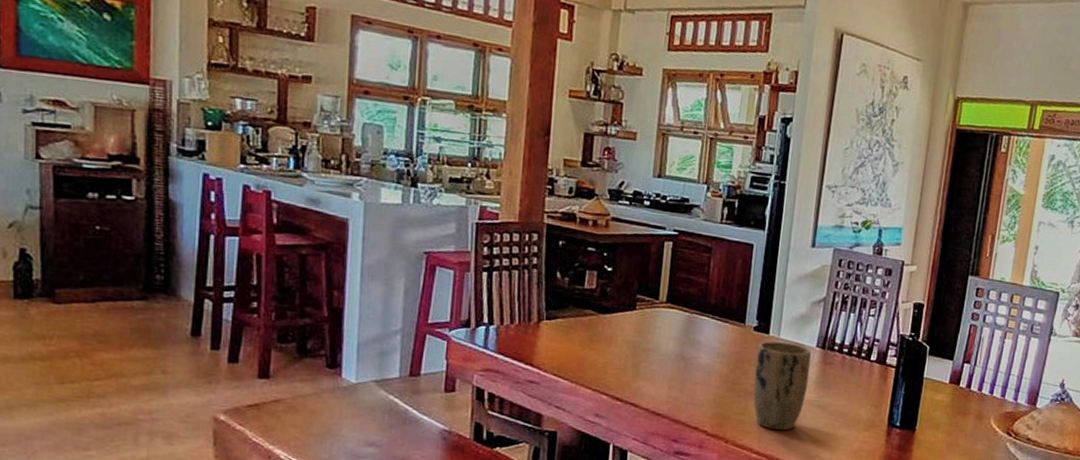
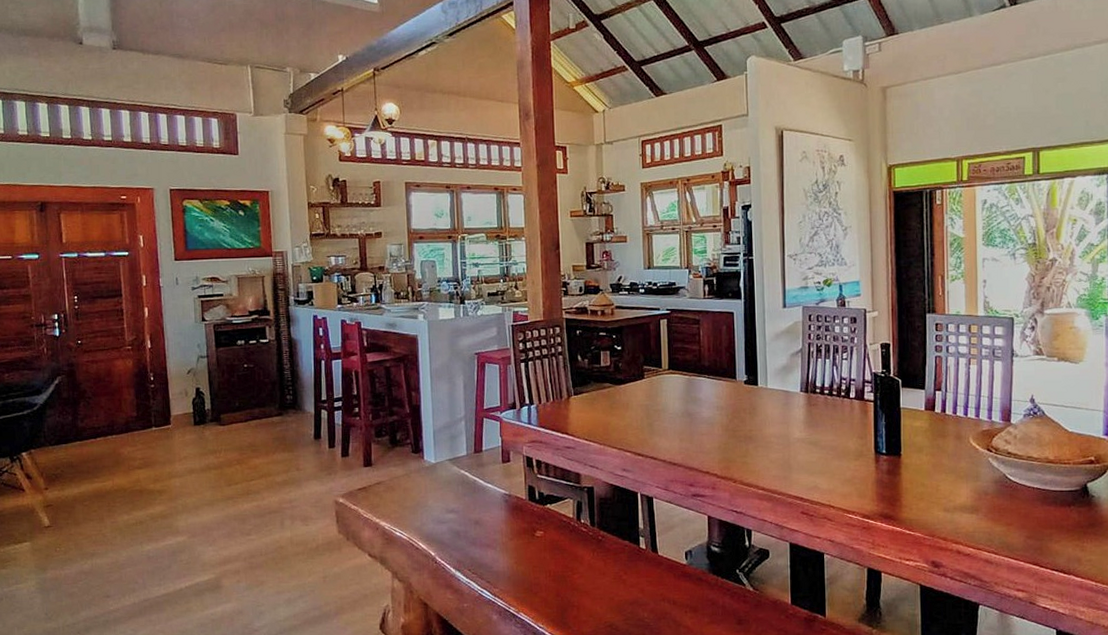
plant pot: present [753,341,811,431] -> none [750,391,798,468]

